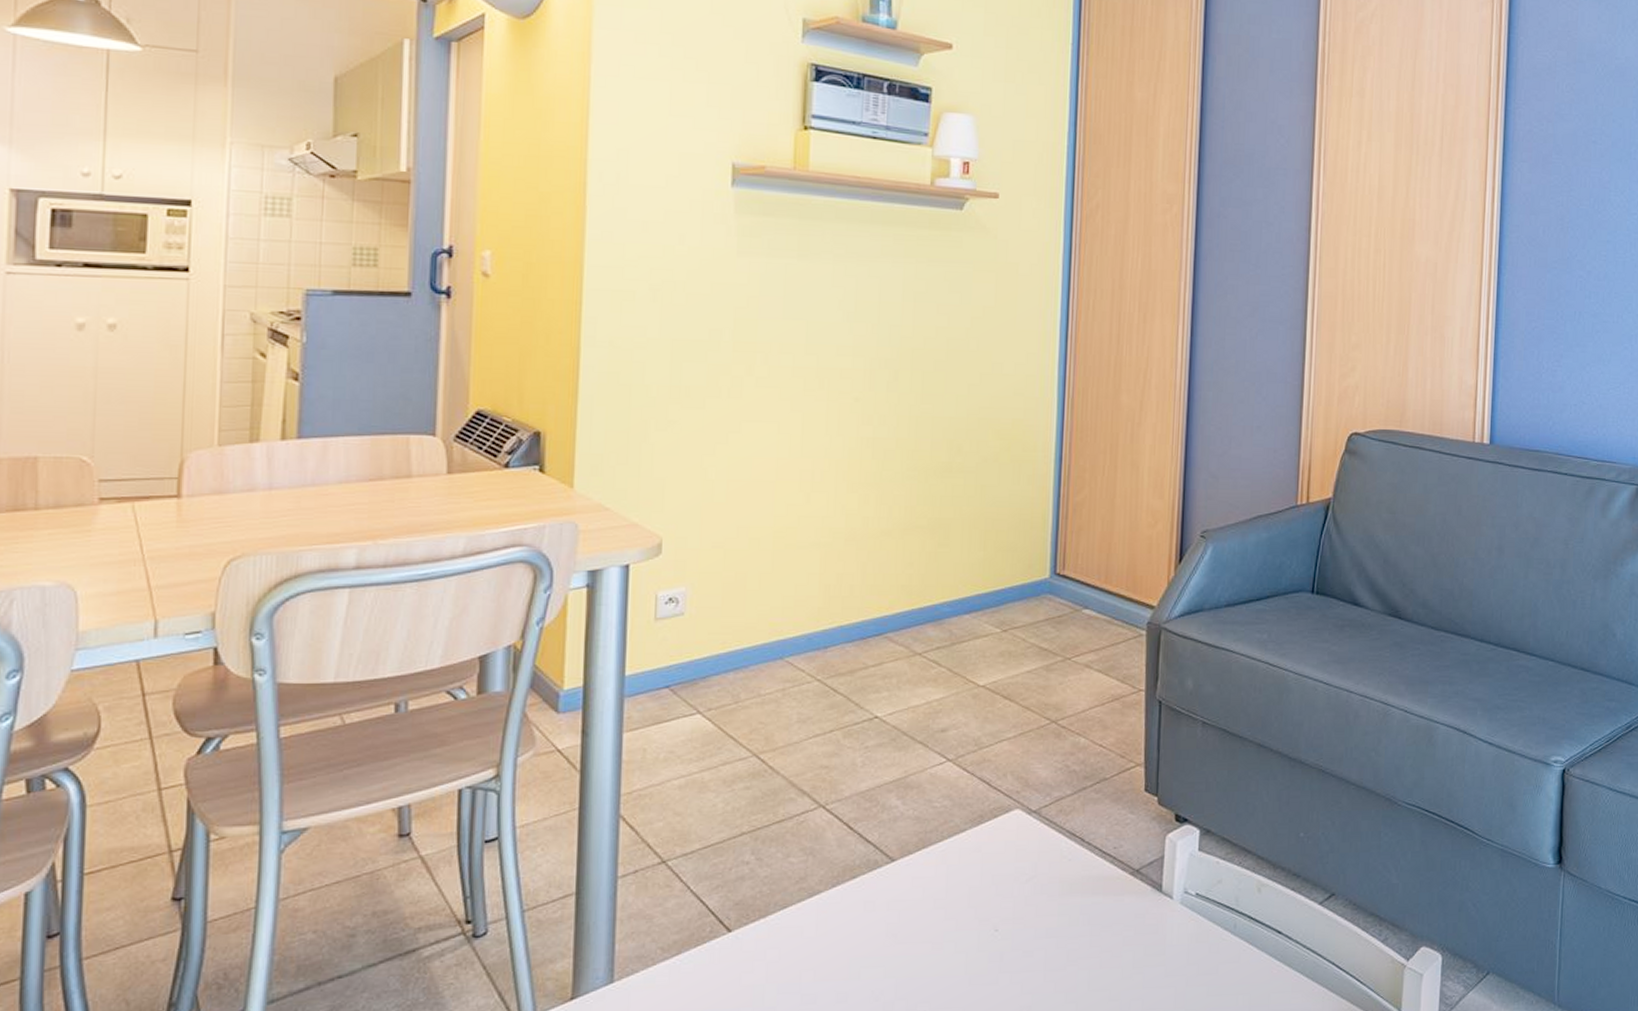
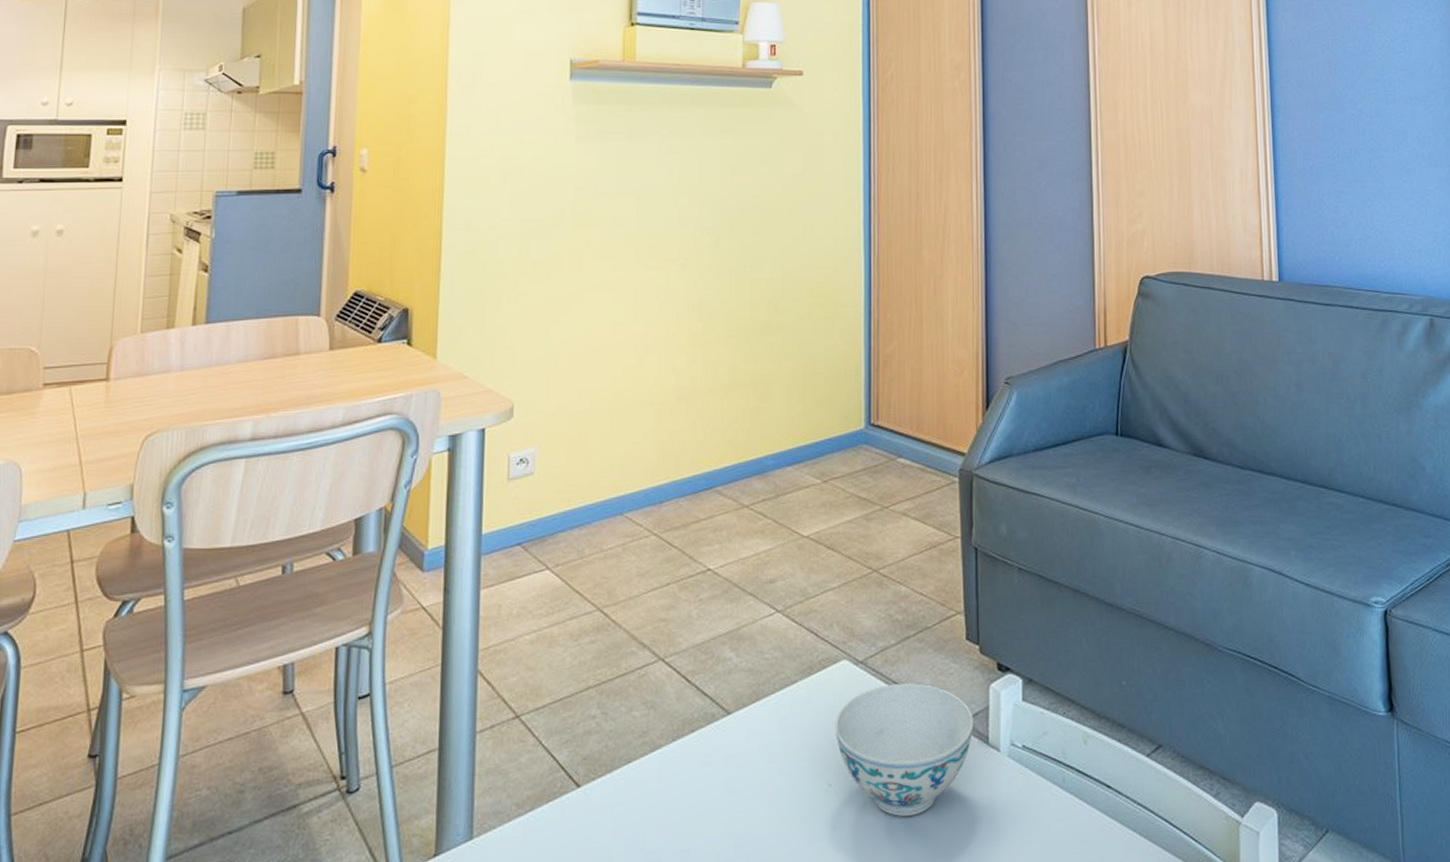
bowl: none [1004,833,1148,960] -> present [835,683,974,816]

